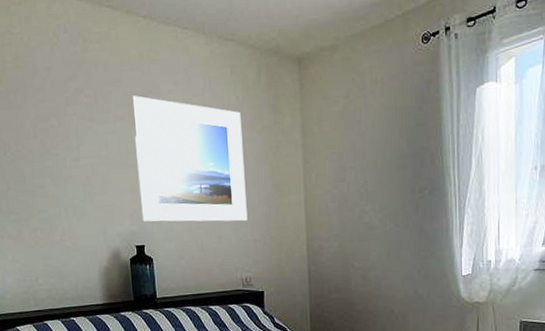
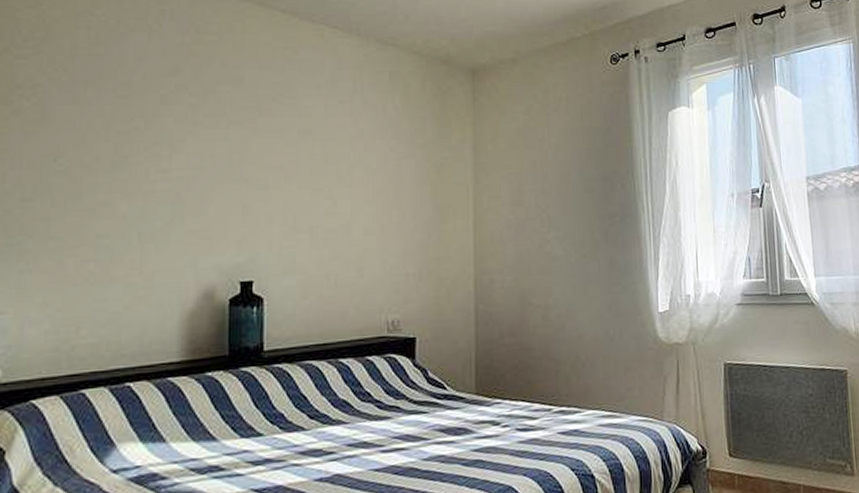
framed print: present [131,95,248,222] -> none [253,98,399,251]

